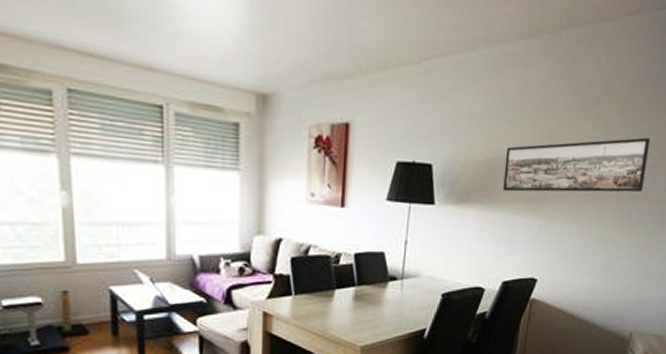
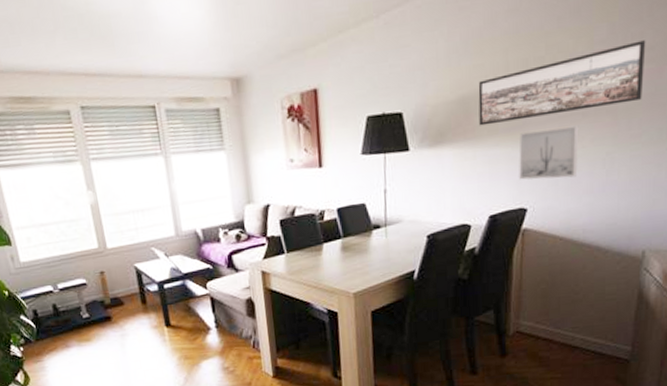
wall art: none [533,205,589,255] -> present [519,125,579,180]

